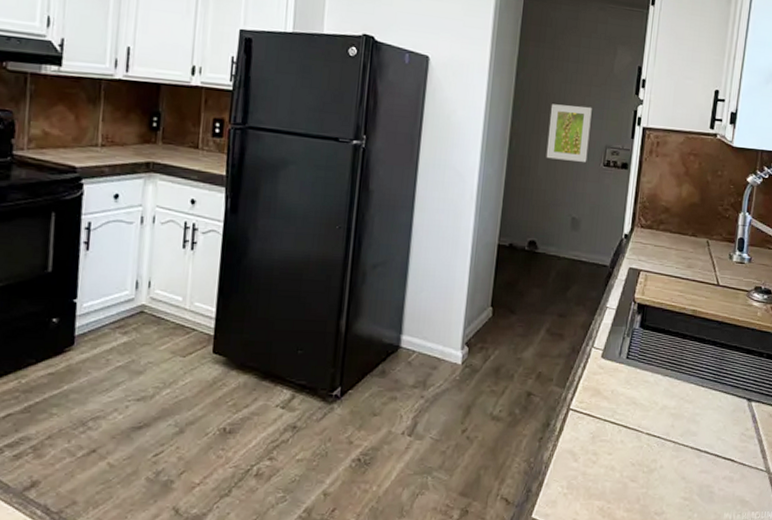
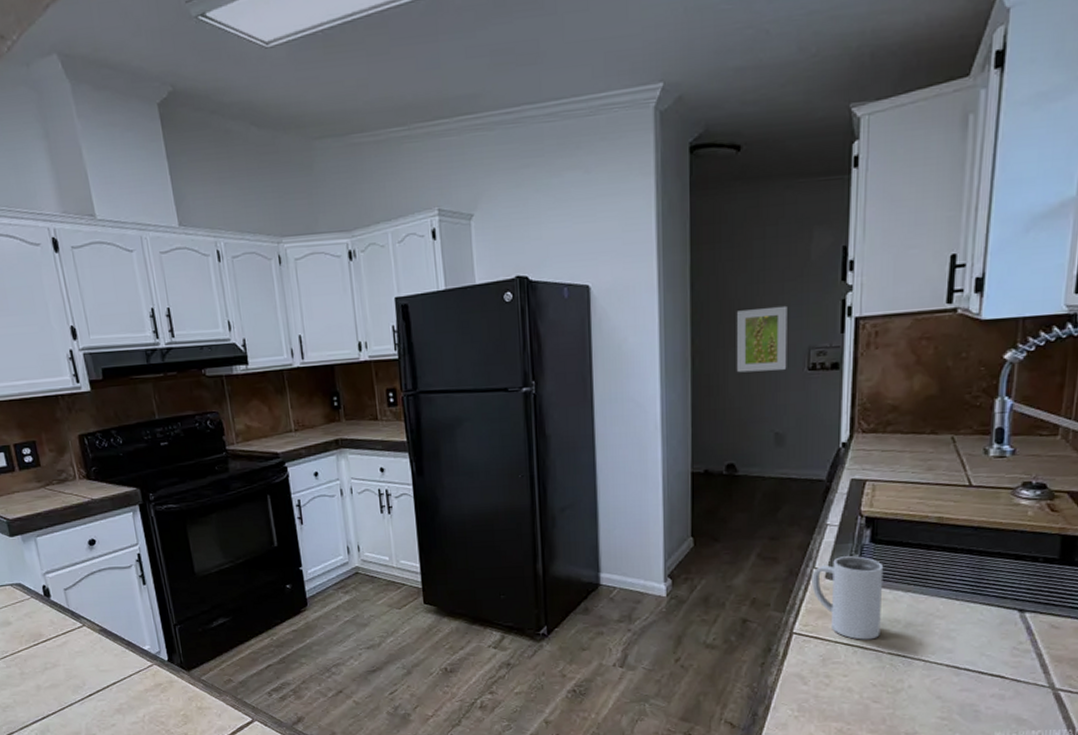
mug: none [589,338,649,420] -> present [812,556,884,640]

